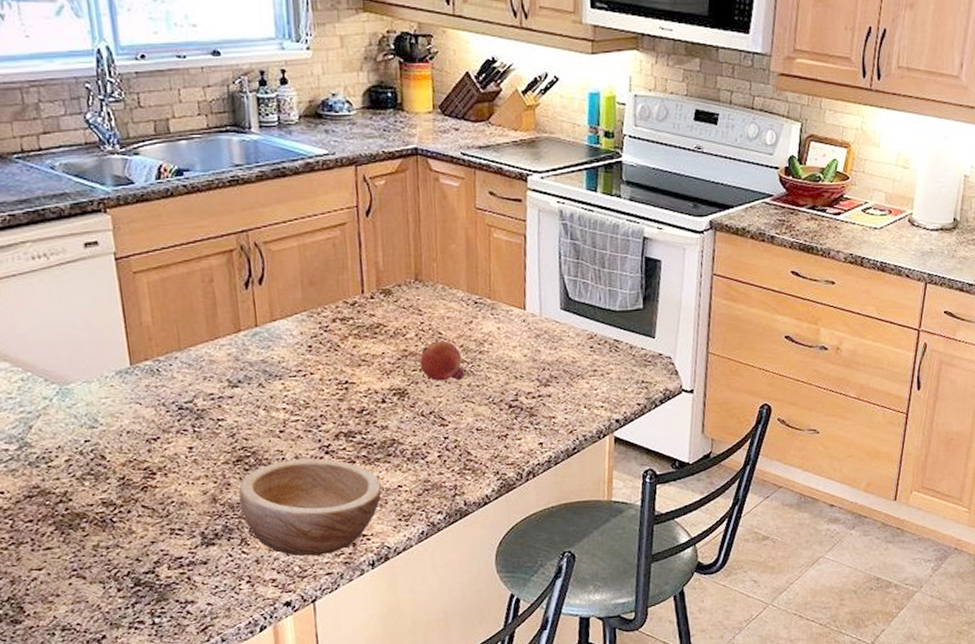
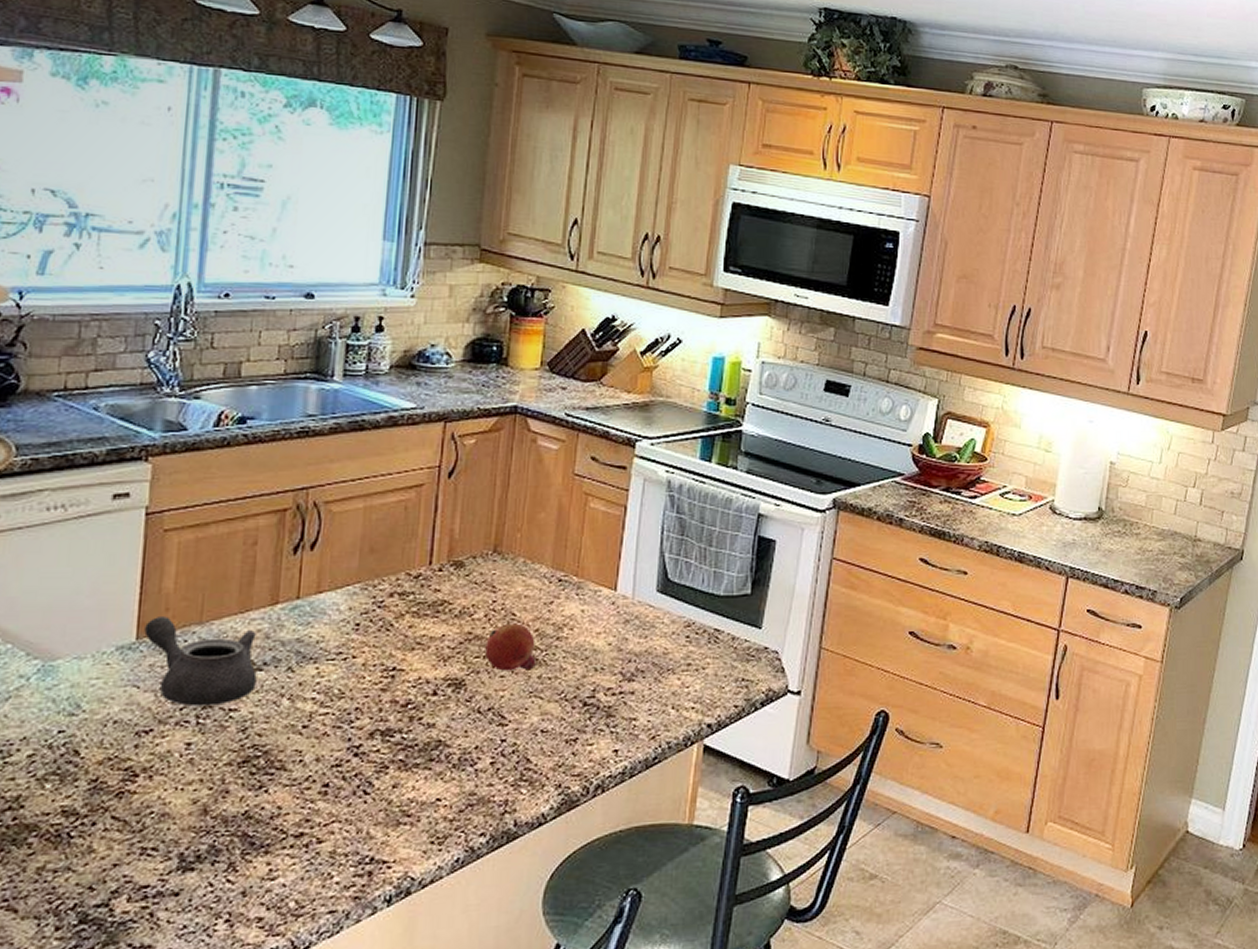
teapot: none [135,345,236,418] -> present [144,617,257,707]
bowl: present [238,458,382,557] -> none [236,762,417,888]

